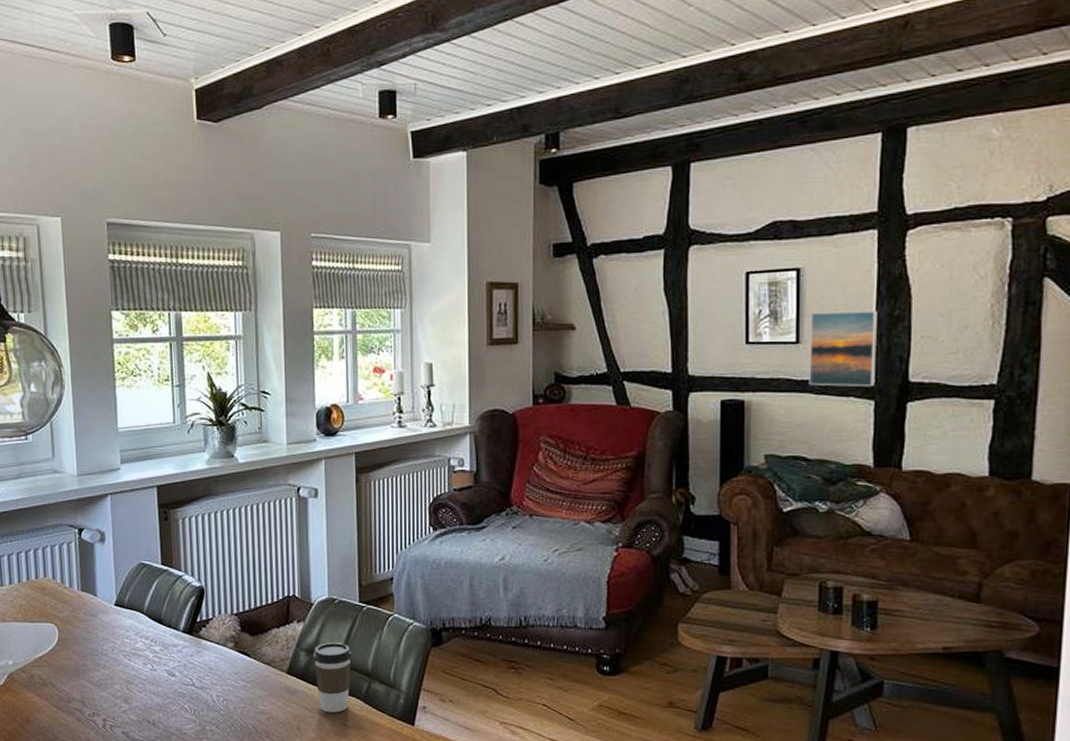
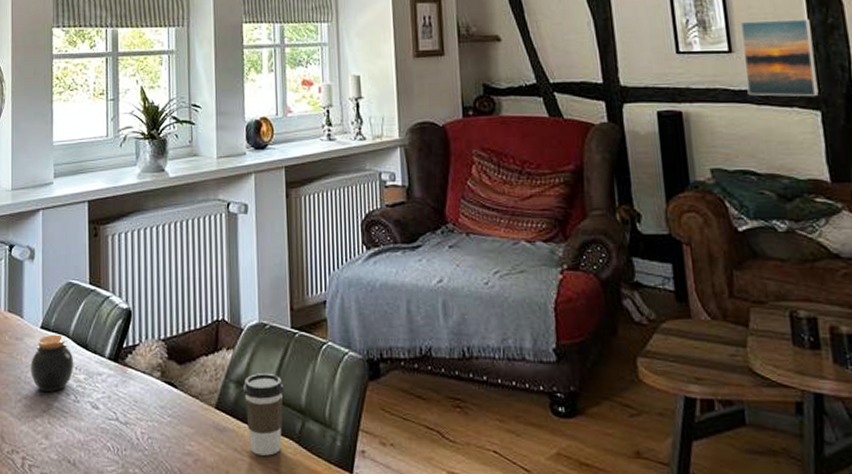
jar: none [106,611,150,663] -> present [31,334,74,393]

